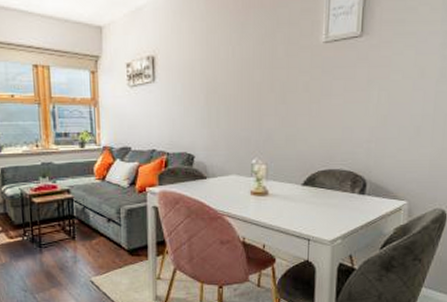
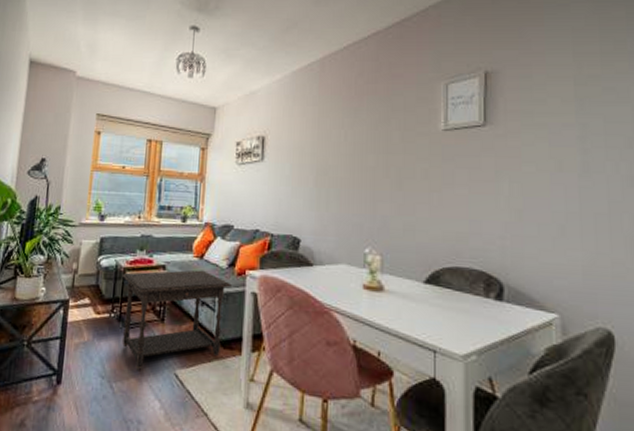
side table: none [29,191,134,282] -> present [123,270,232,371]

